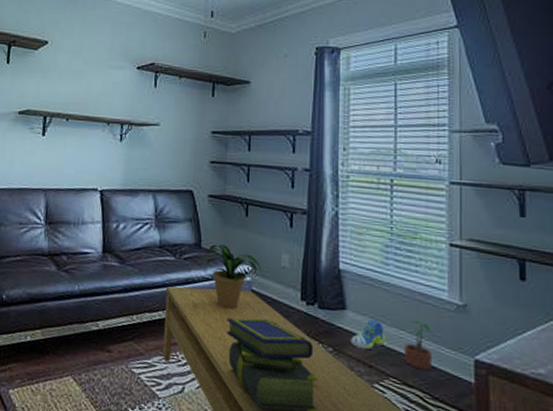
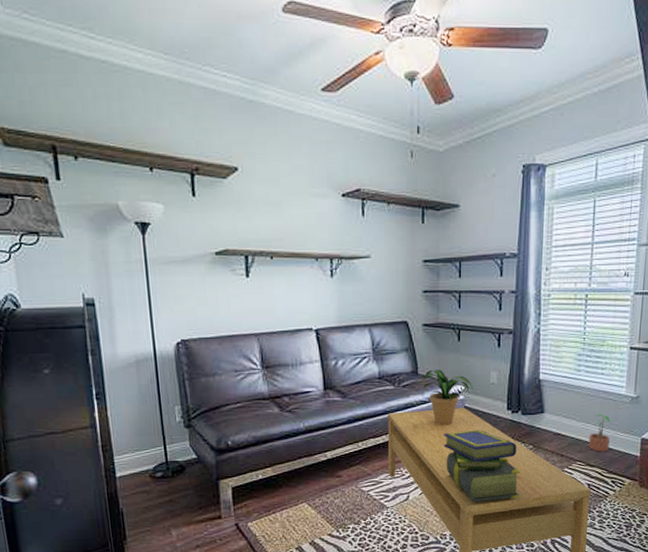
sneaker: present [351,319,385,350] -> none [547,417,575,443]

